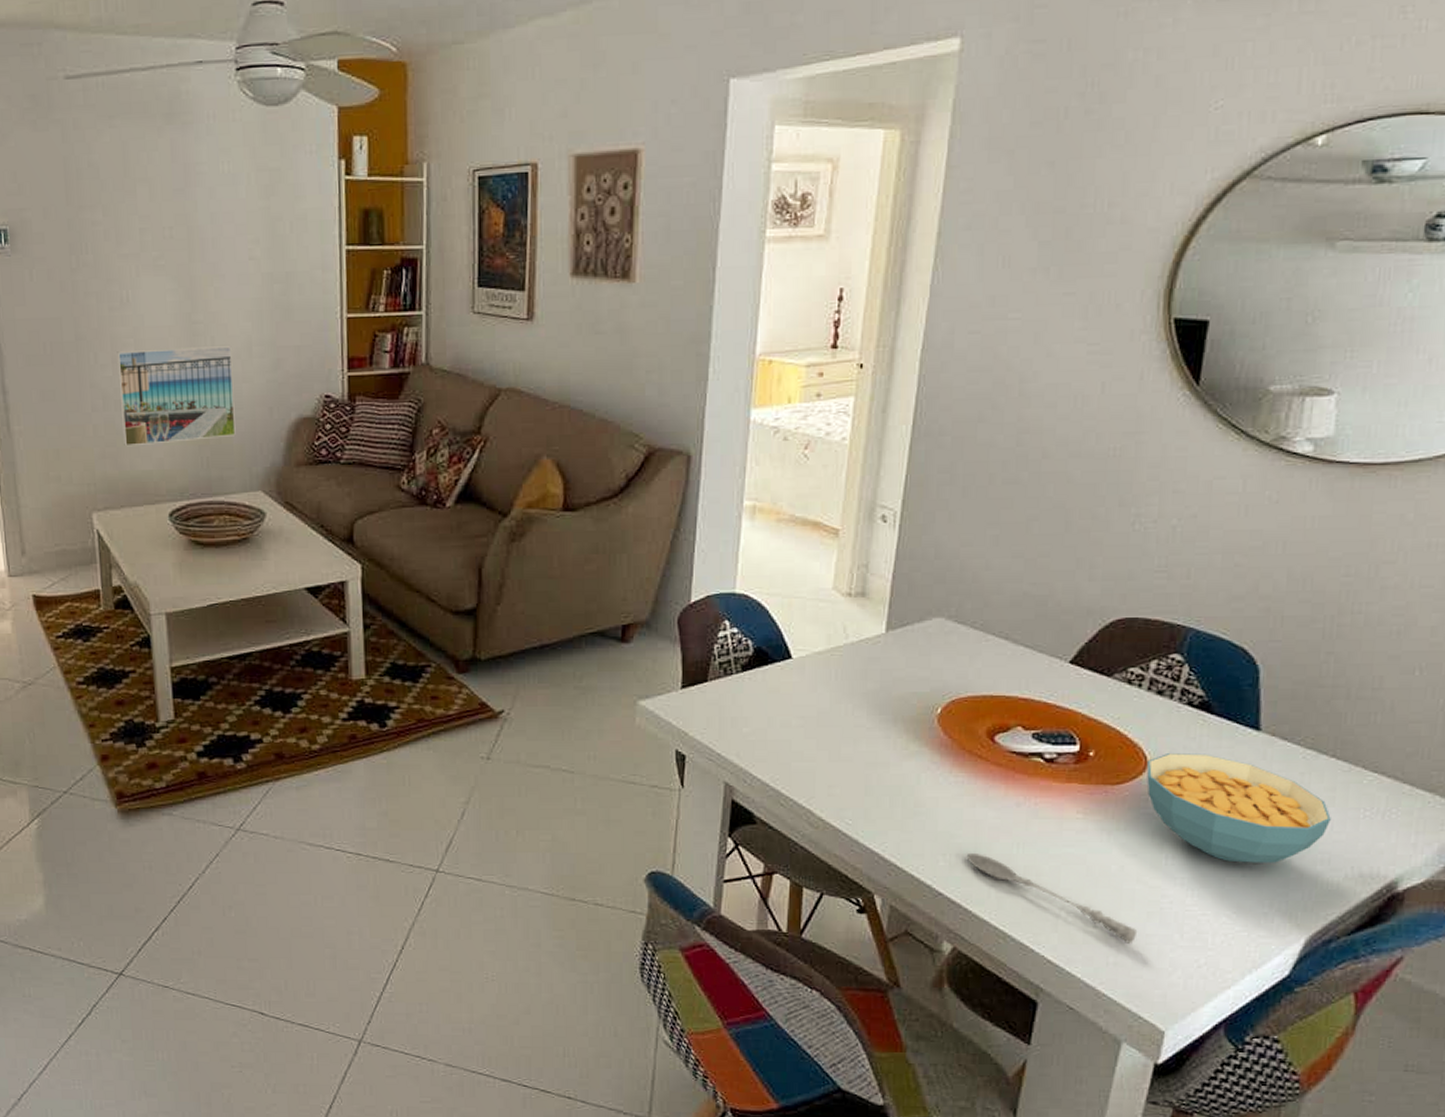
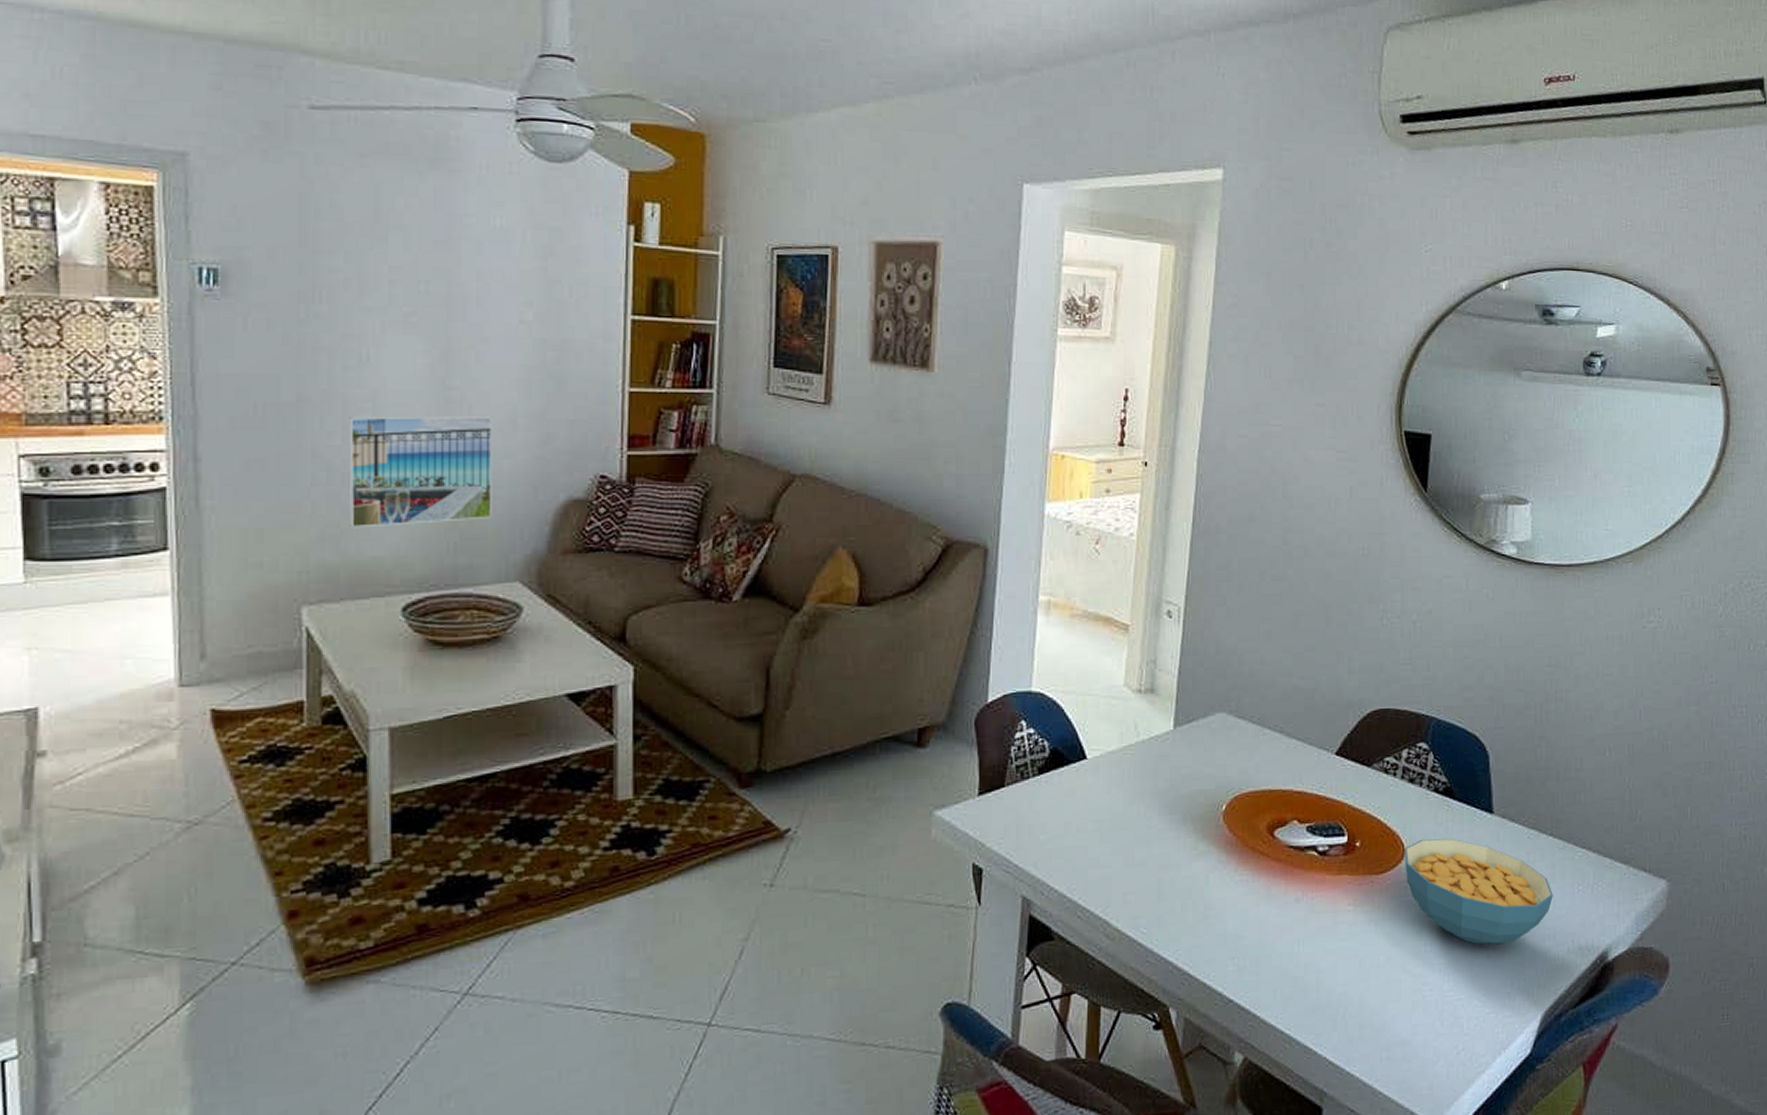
soupspoon: present [966,852,1138,944] -> none [1253,954,1405,1036]

